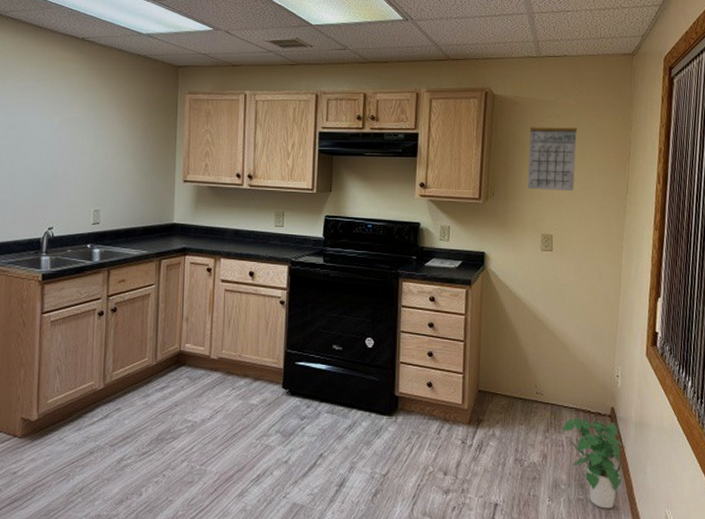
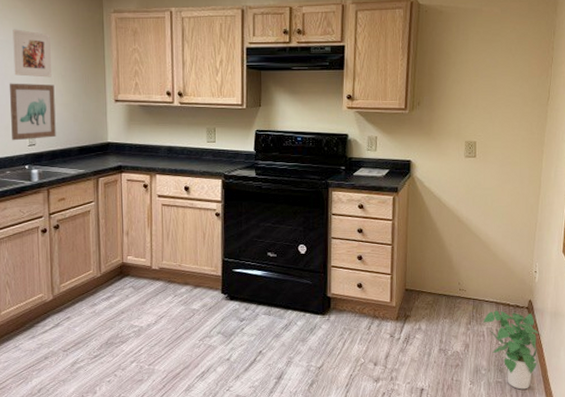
wall art: none [76,160,124,219] -> present [10,83,56,141]
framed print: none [84,107,123,156] -> present [12,29,52,78]
calendar: present [527,113,578,192] -> none [452,21,502,99]

